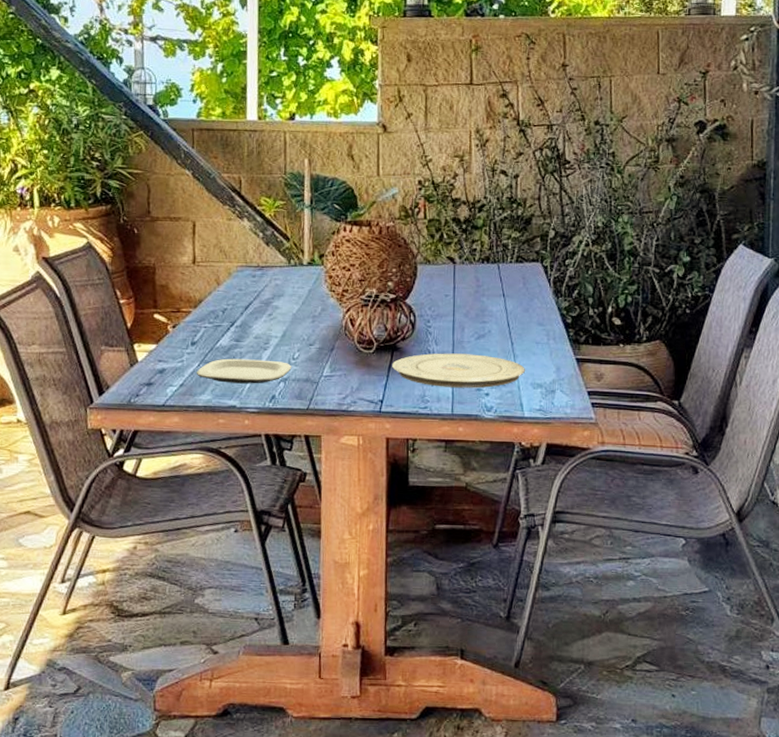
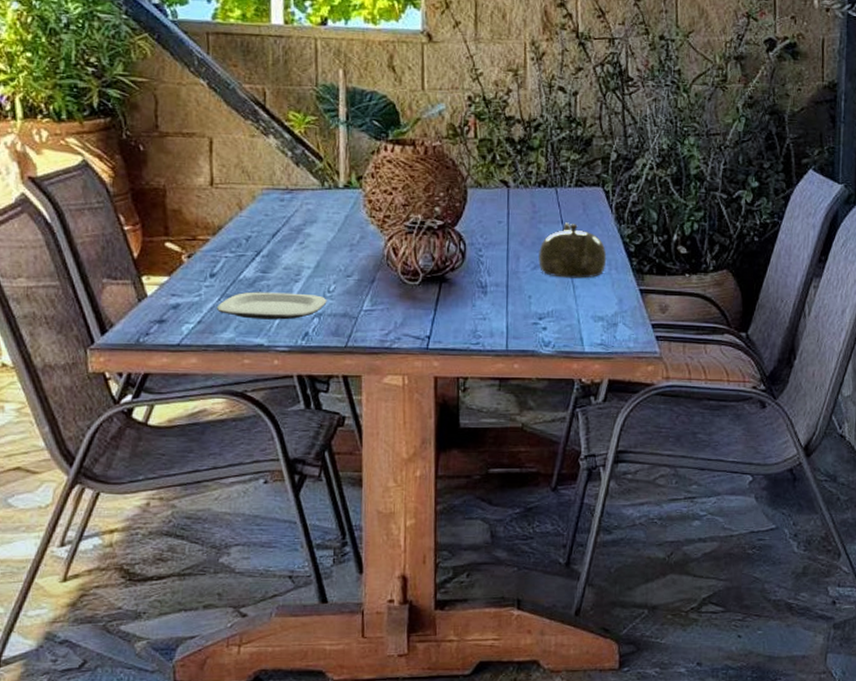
plate: present [392,353,525,388] -> none [440,284,585,322]
teapot: none [482,296,545,348] -> present [538,222,607,279]

